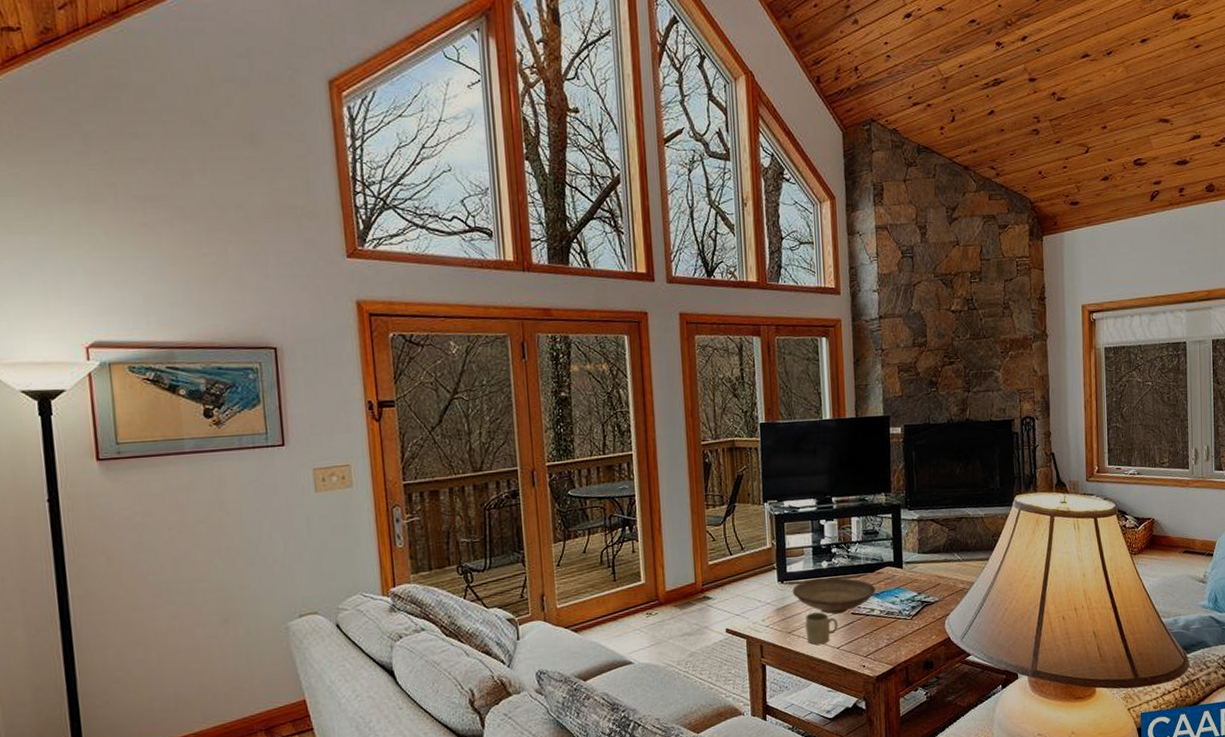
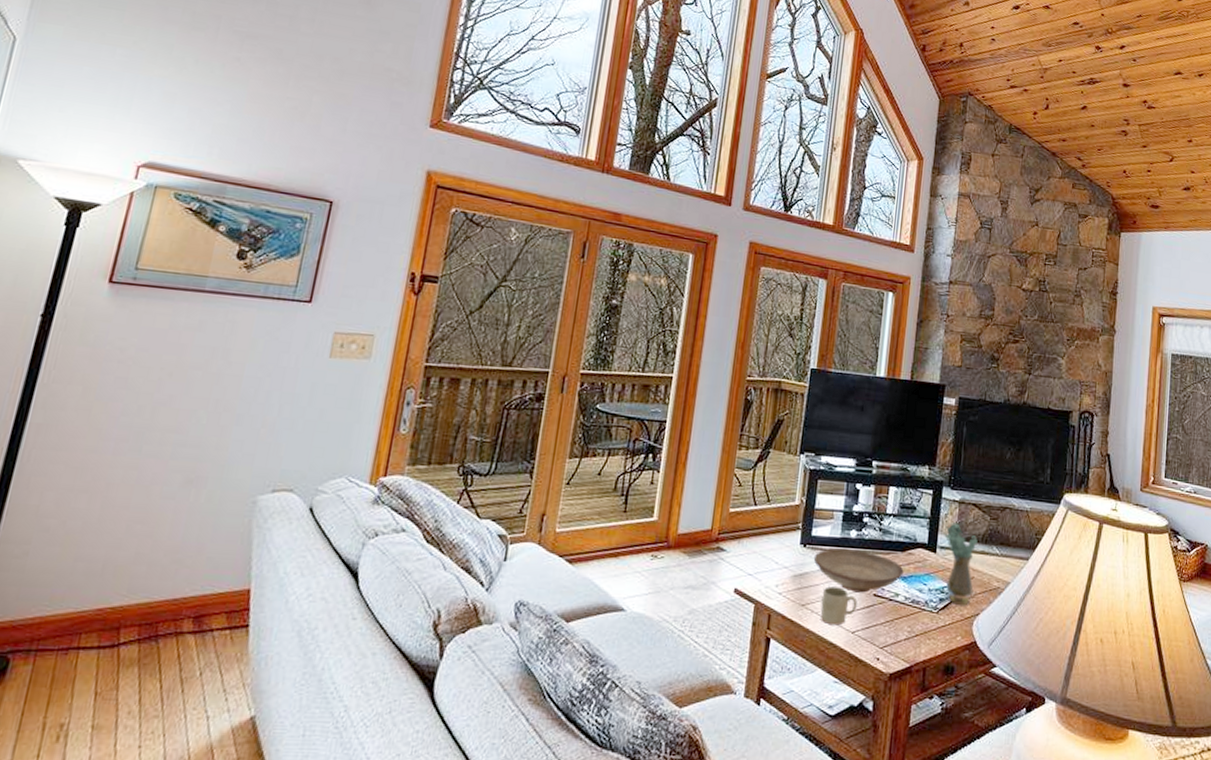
vase: none [907,537,942,610] -> present [945,519,978,606]

